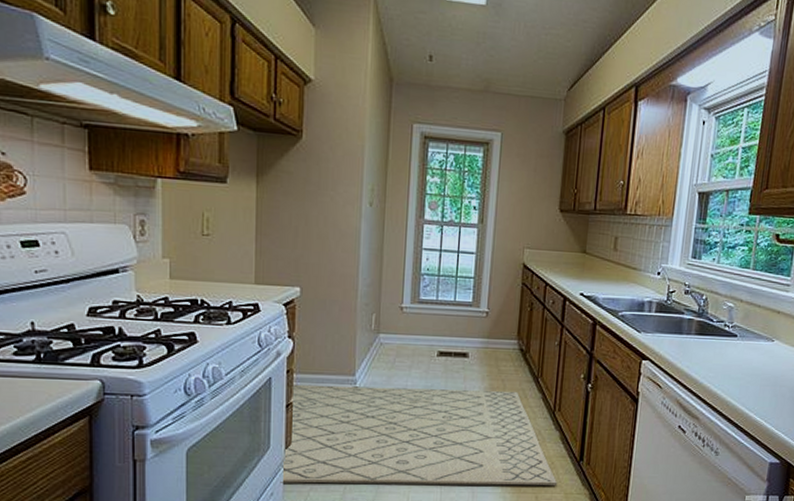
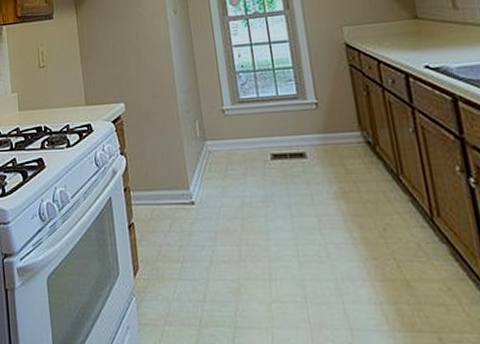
rug: present [280,384,558,486] -> none [129,194,465,322]

